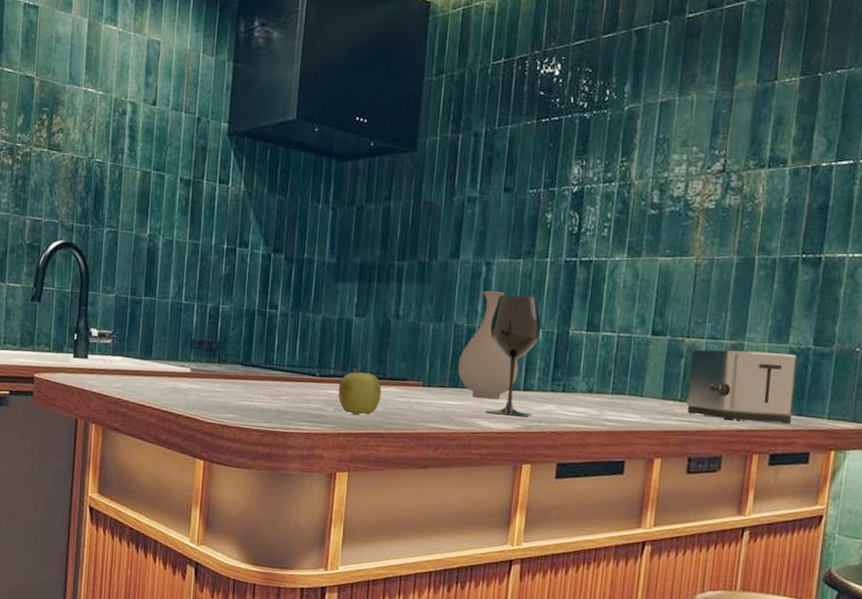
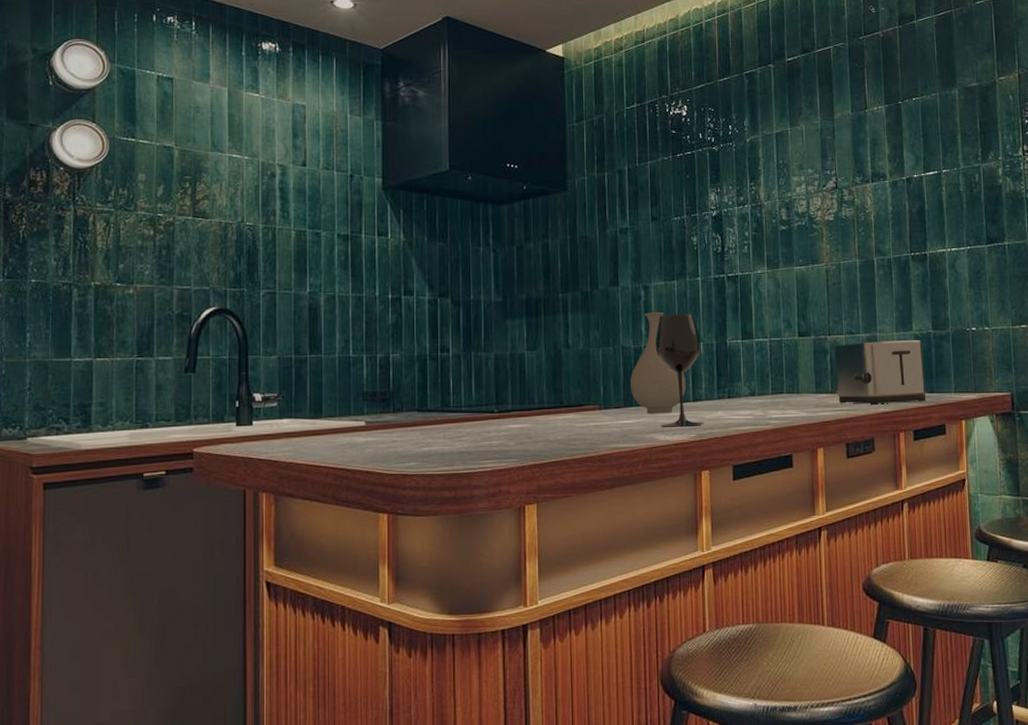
fruit: present [338,368,382,415] -> none [518,400,561,445]

